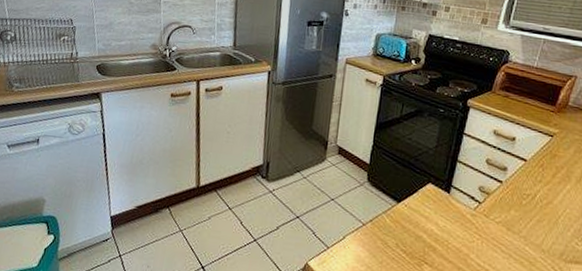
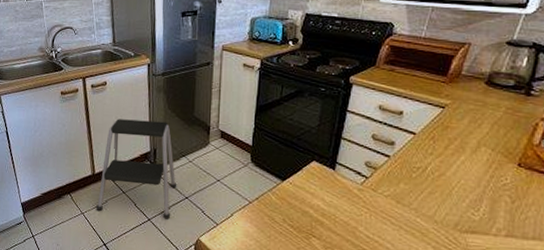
step stool: none [197,127,288,241] -> present [96,119,176,219]

